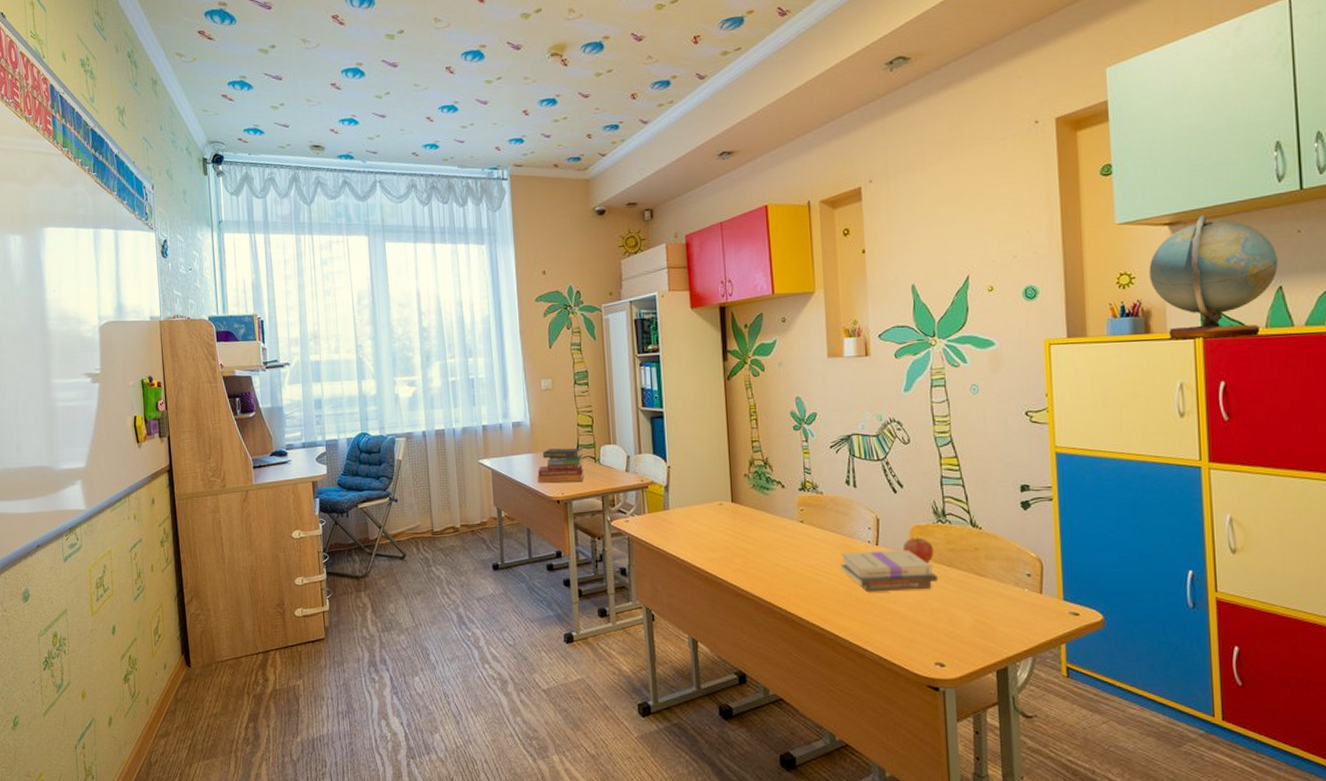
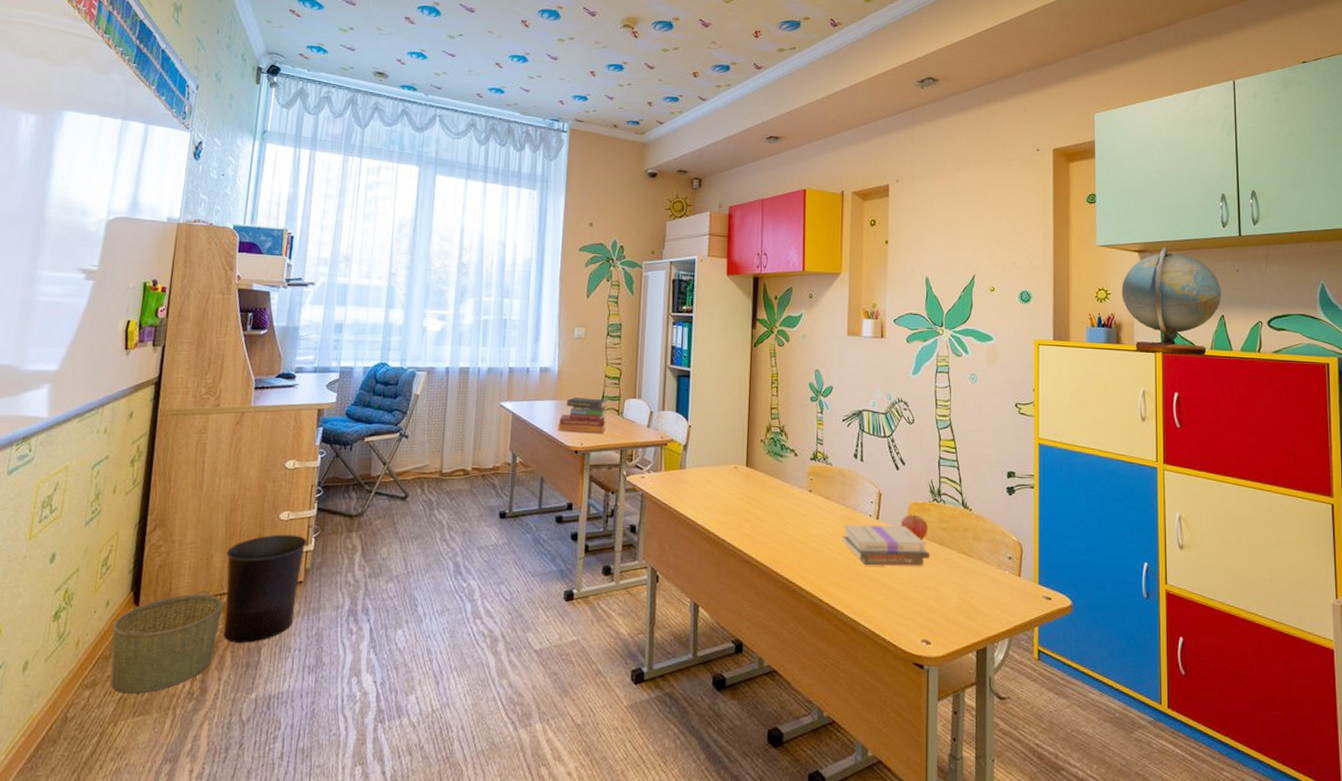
basket: none [172,650,261,741] -> present [110,589,224,694]
waste bin: none [255,597,323,694] -> present [223,534,307,643]

